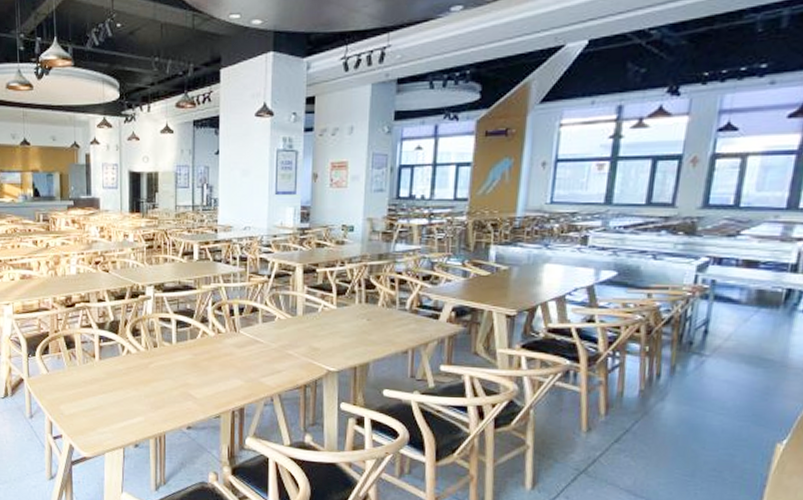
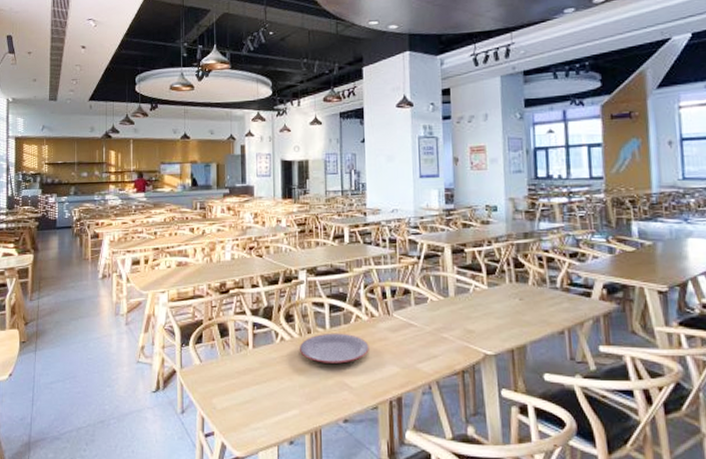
plate: none [146,347,214,376] -> present [300,333,369,364]

